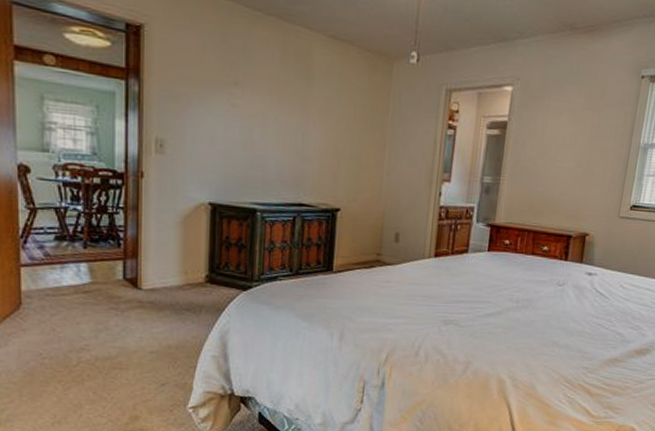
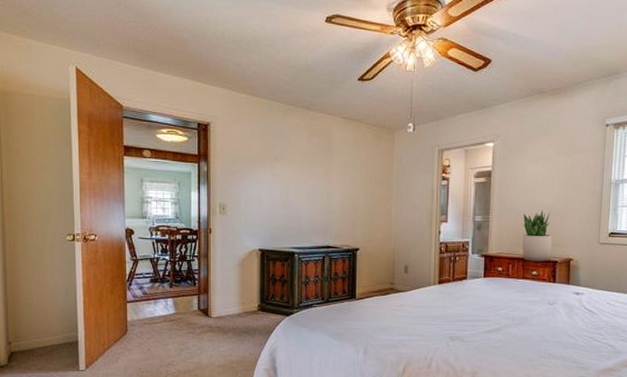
planter: none [534,174,571,236] -> present [522,210,552,262]

